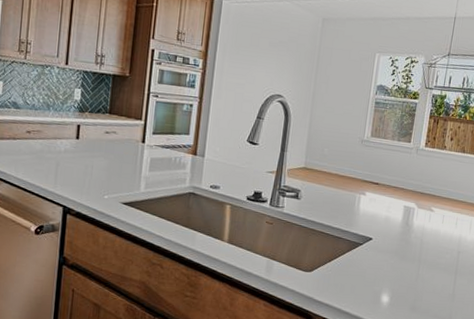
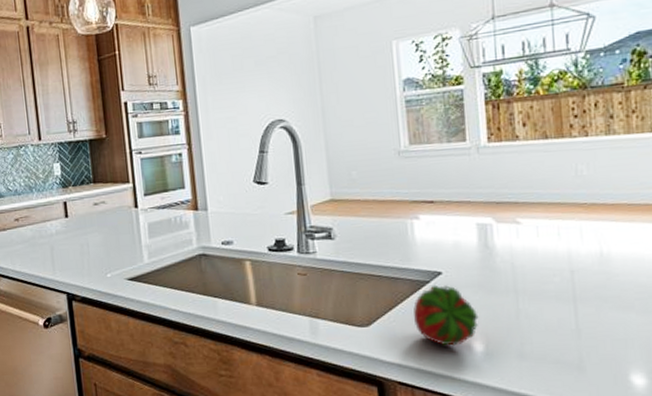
fruit: none [345,247,391,295] -> present [413,284,479,346]

